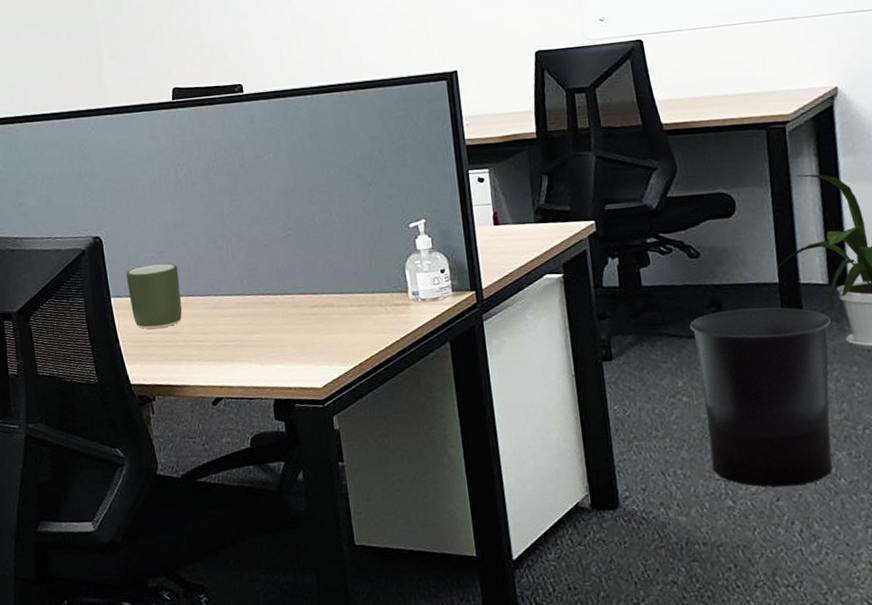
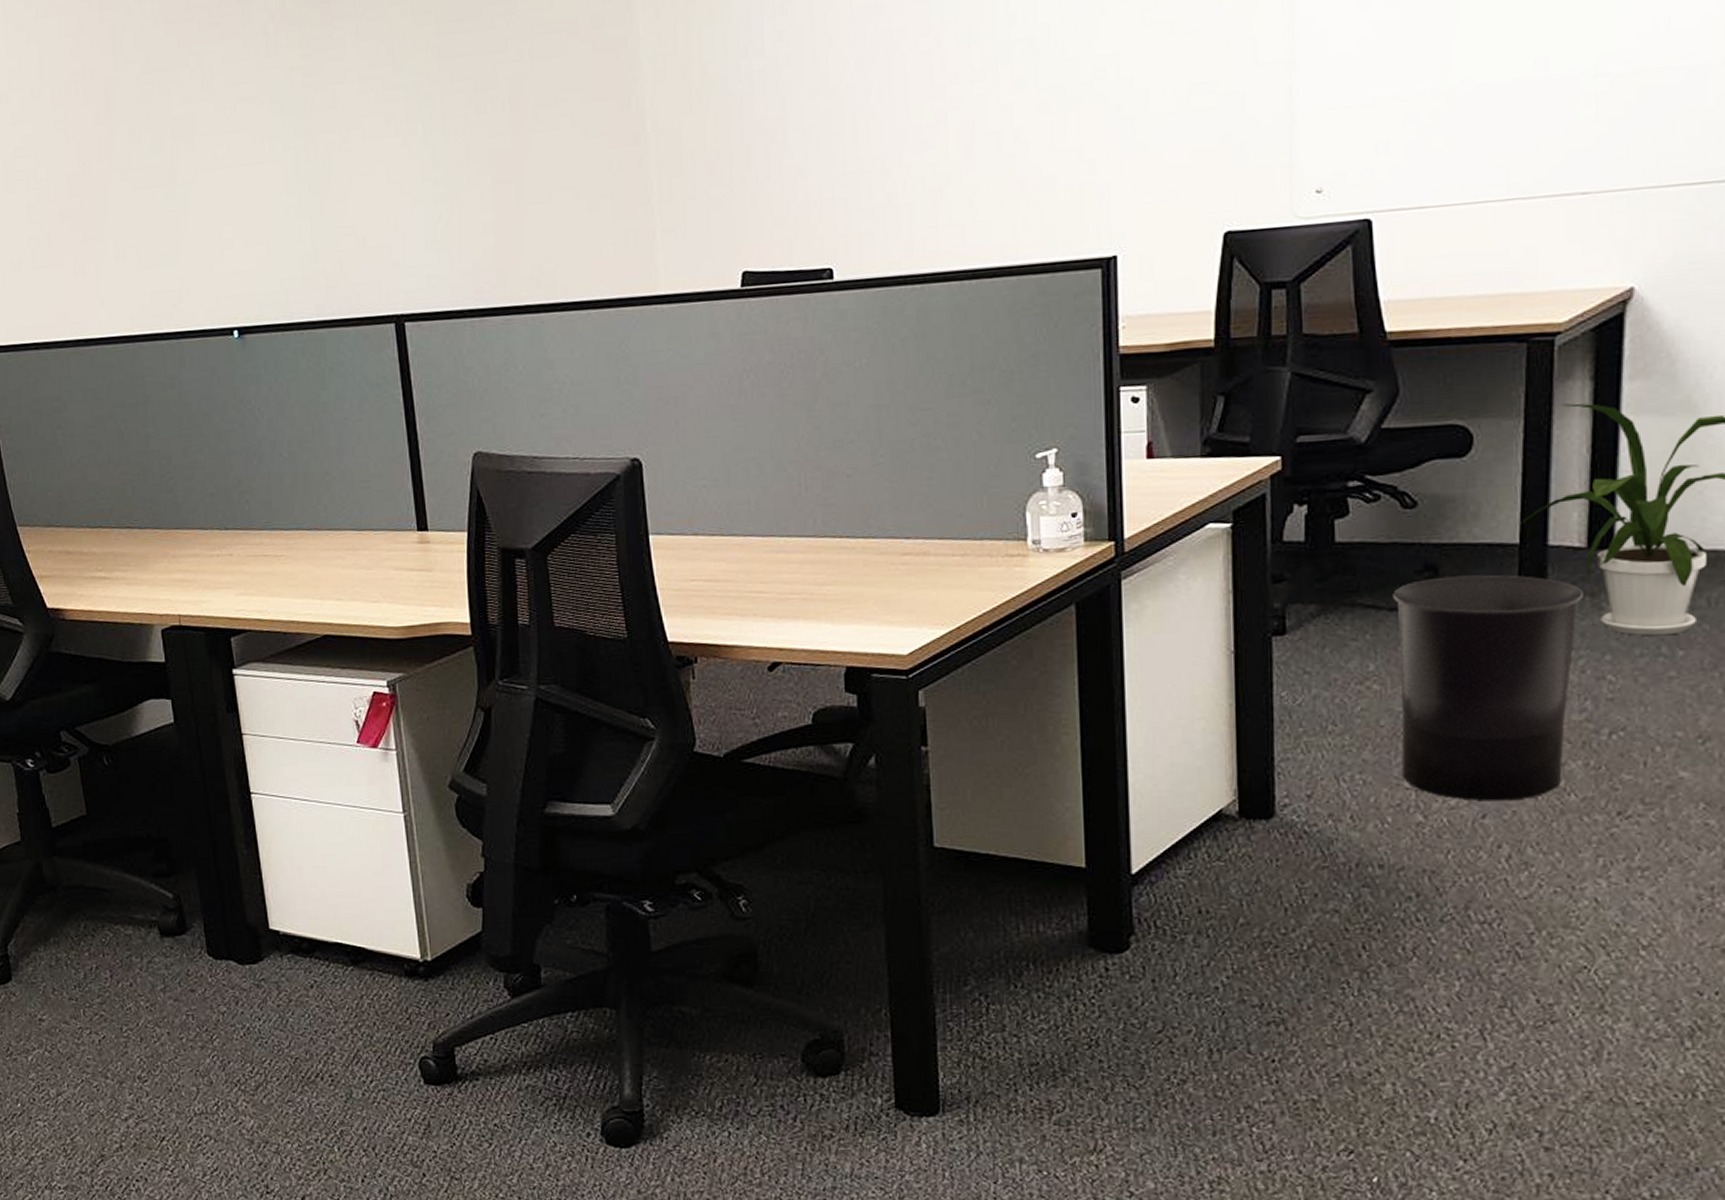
mug: present [125,263,183,329] -> none [669,494,738,575]

